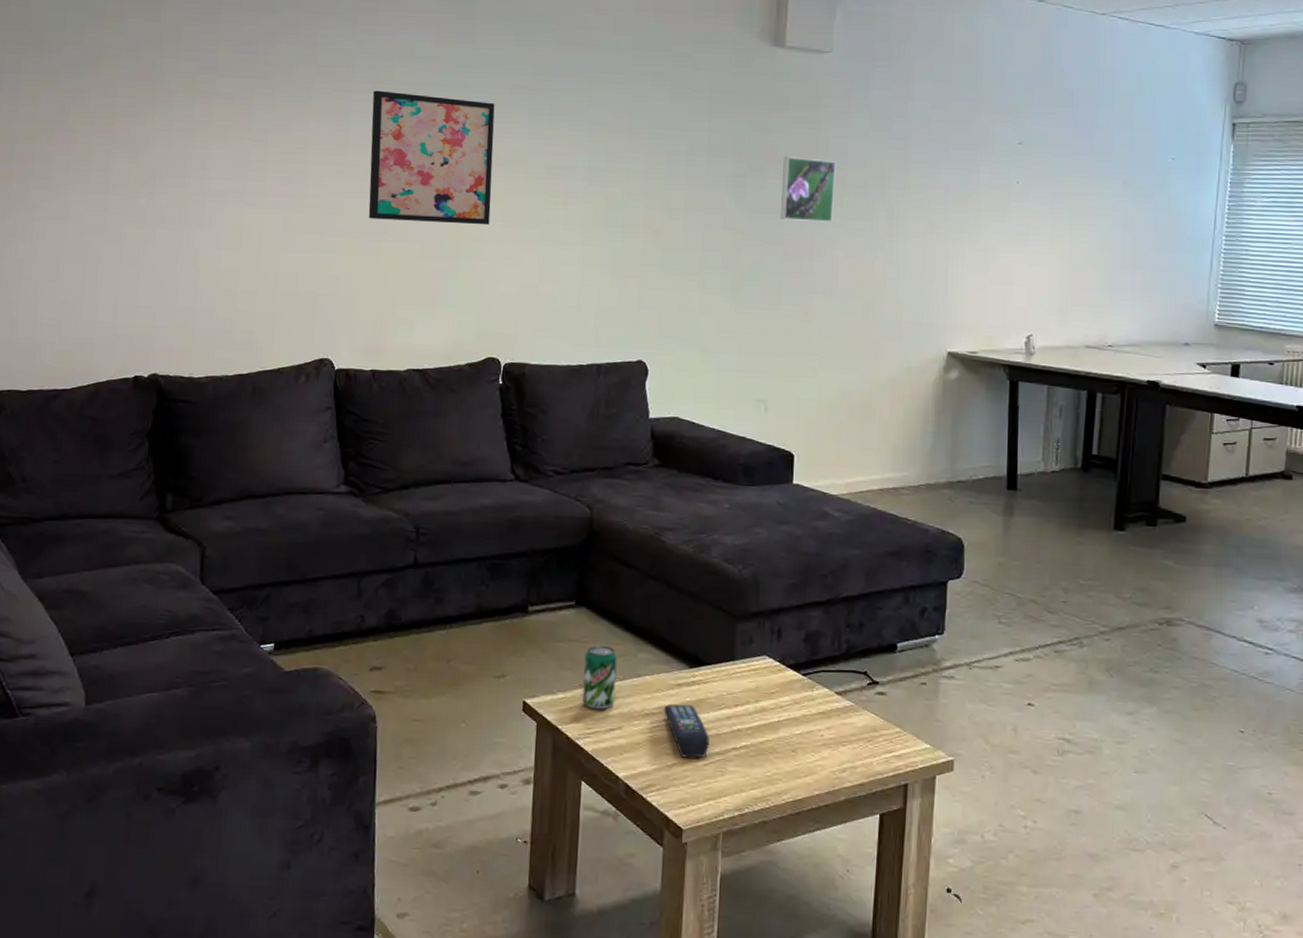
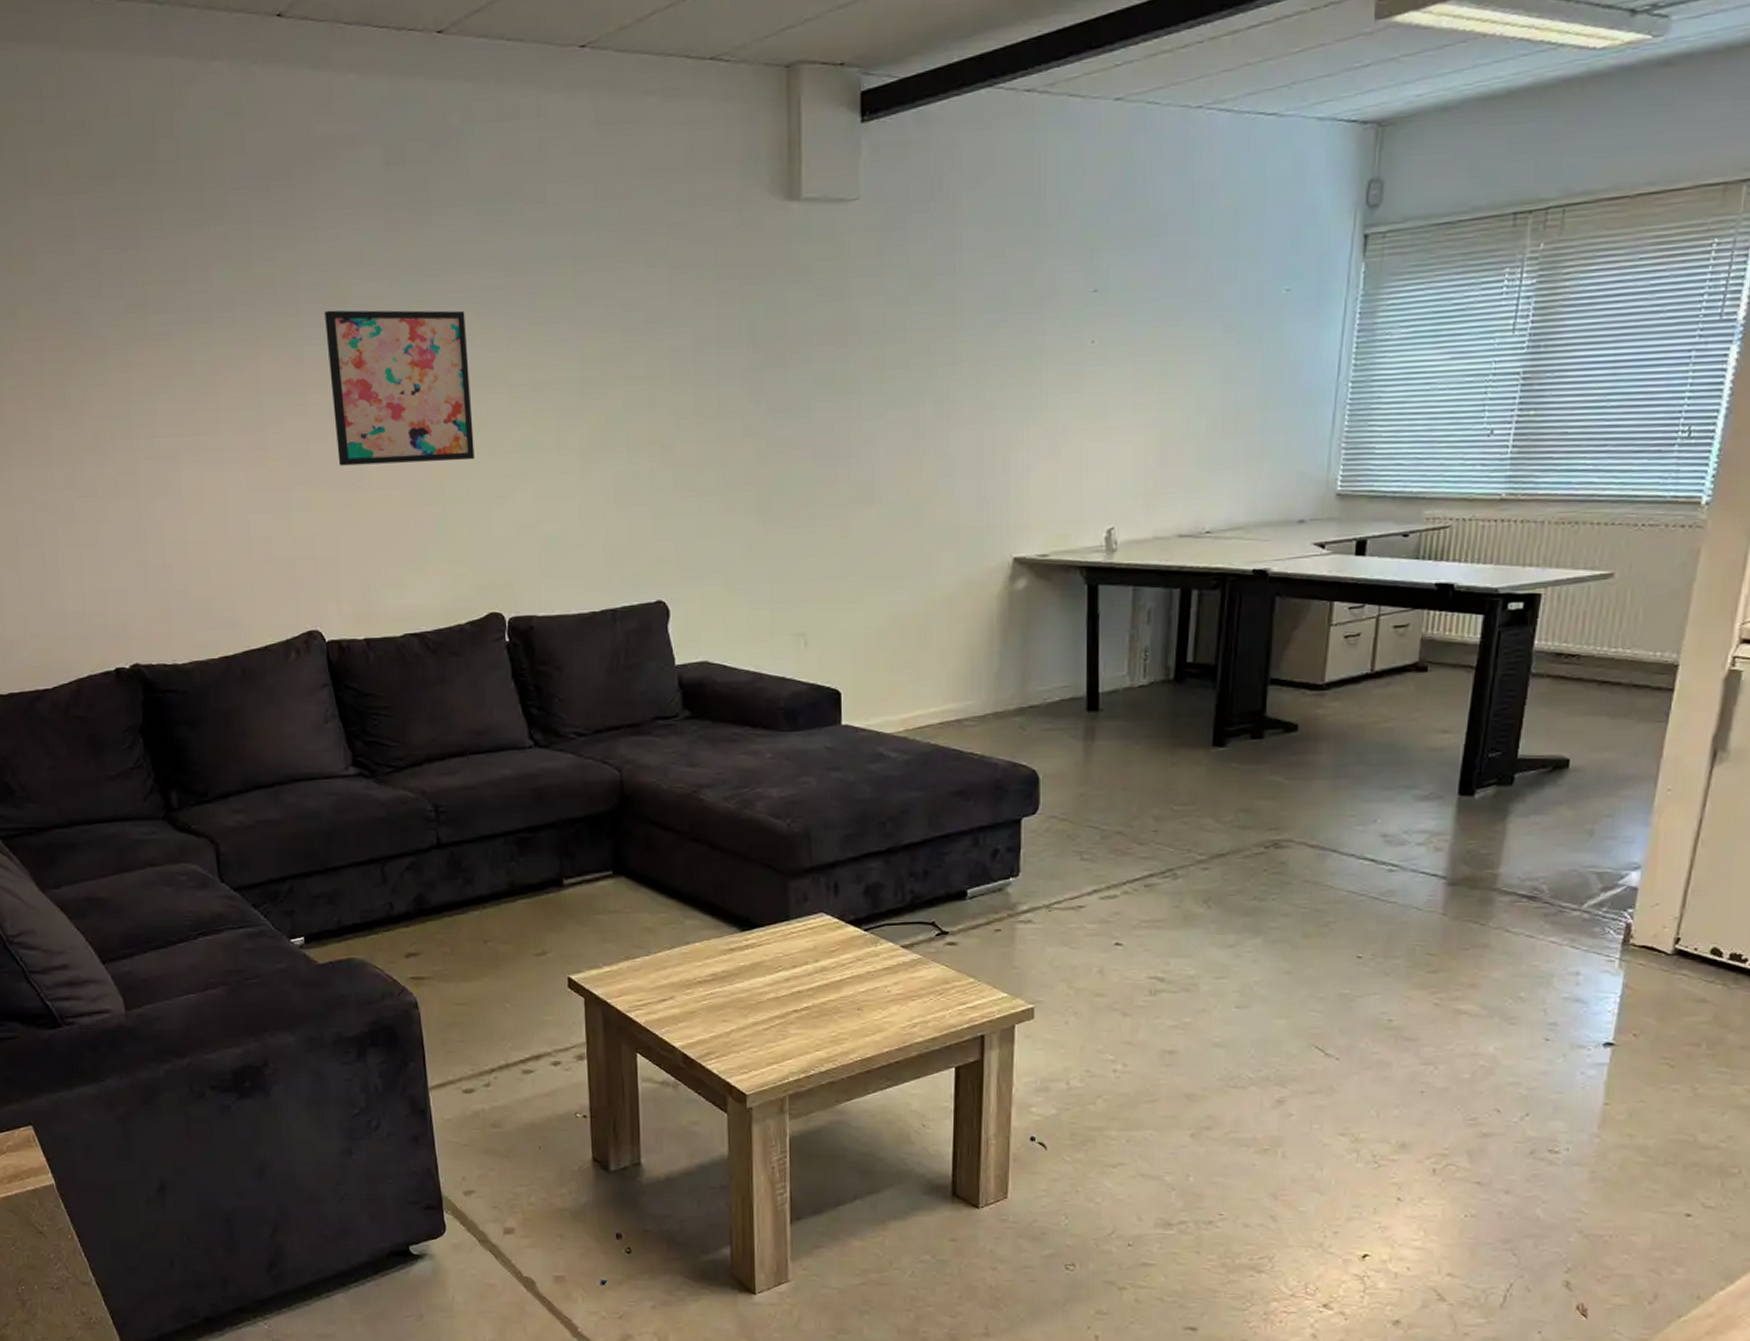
beverage can: present [582,645,617,710] -> none [628,914,664,981]
remote control: present [664,704,710,758] -> none [717,969,768,1023]
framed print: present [780,156,836,222] -> none [807,338,872,418]

